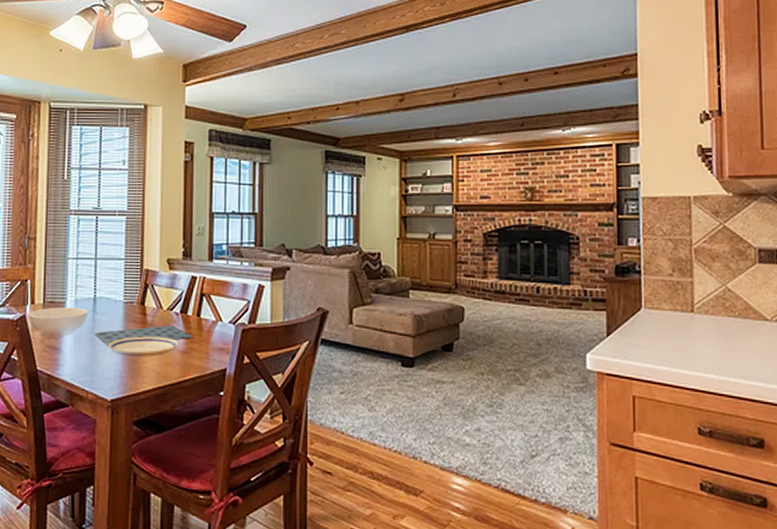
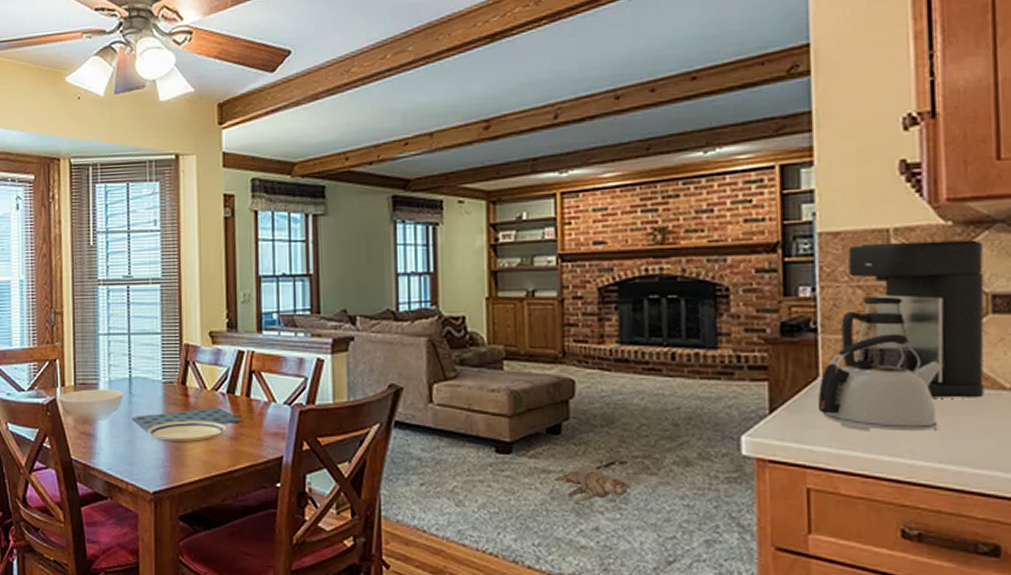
cat: none [447,373,504,410] -> present [555,460,630,505]
kettle: none [640,276,727,352] -> present [817,333,944,432]
coffee maker: none [657,207,754,327] -> present [841,240,985,398]

